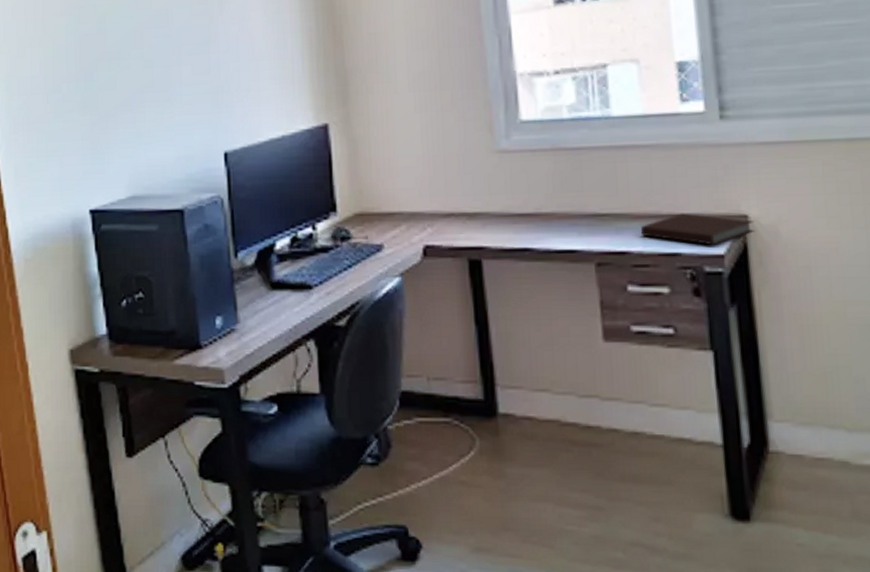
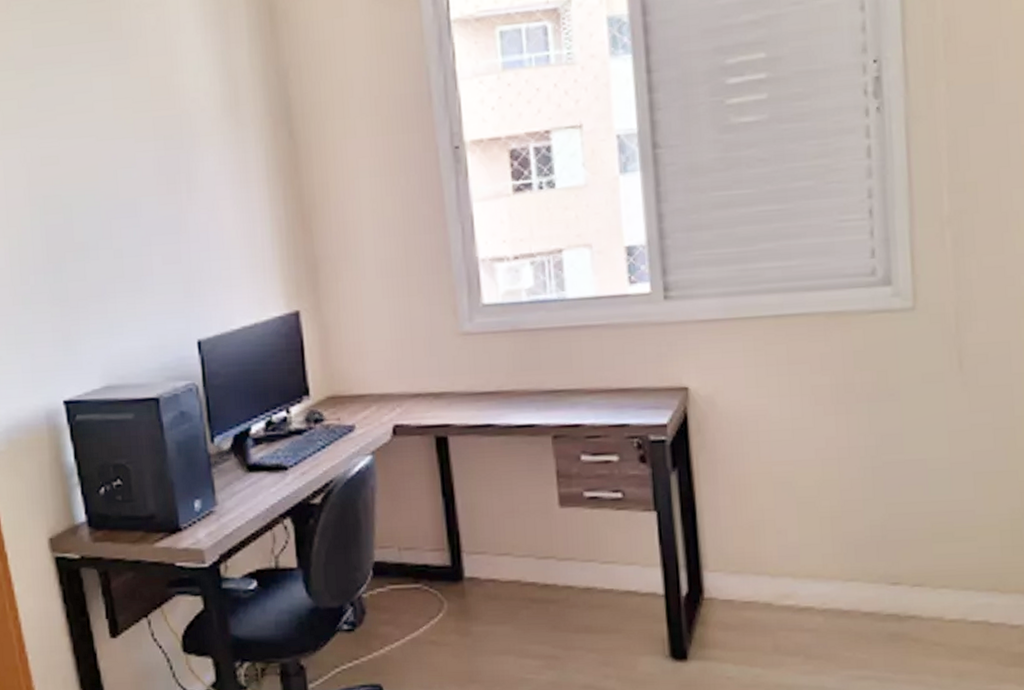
notebook: present [640,213,756,246] -> none [592,387,695,416]

